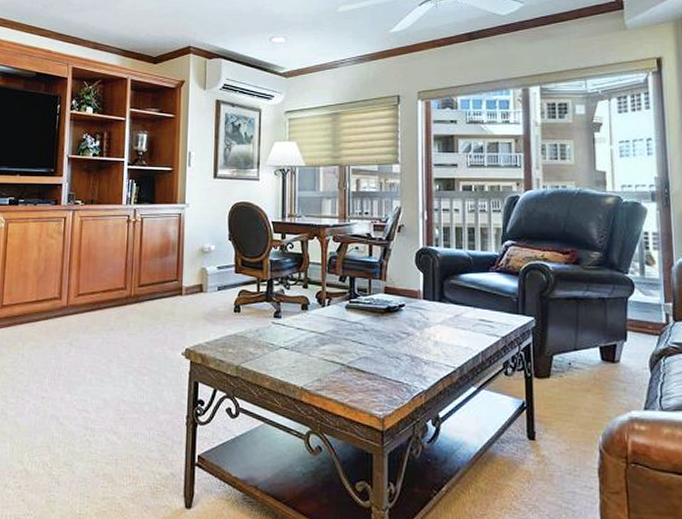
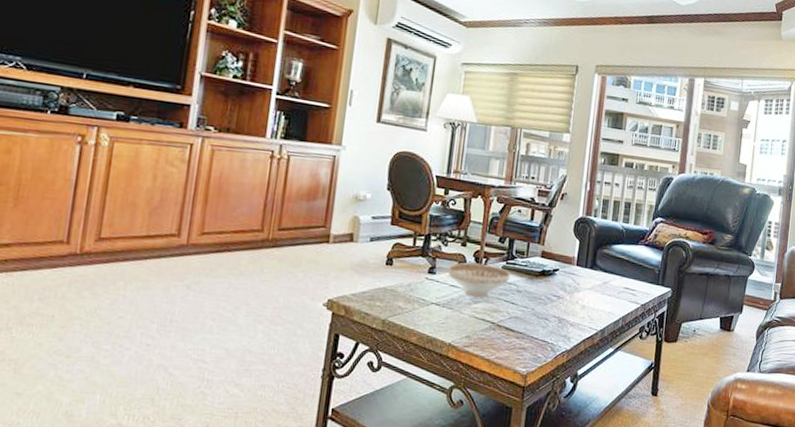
decorative bowl: none [292,304,355,339] -> present [447,262,510,297]

